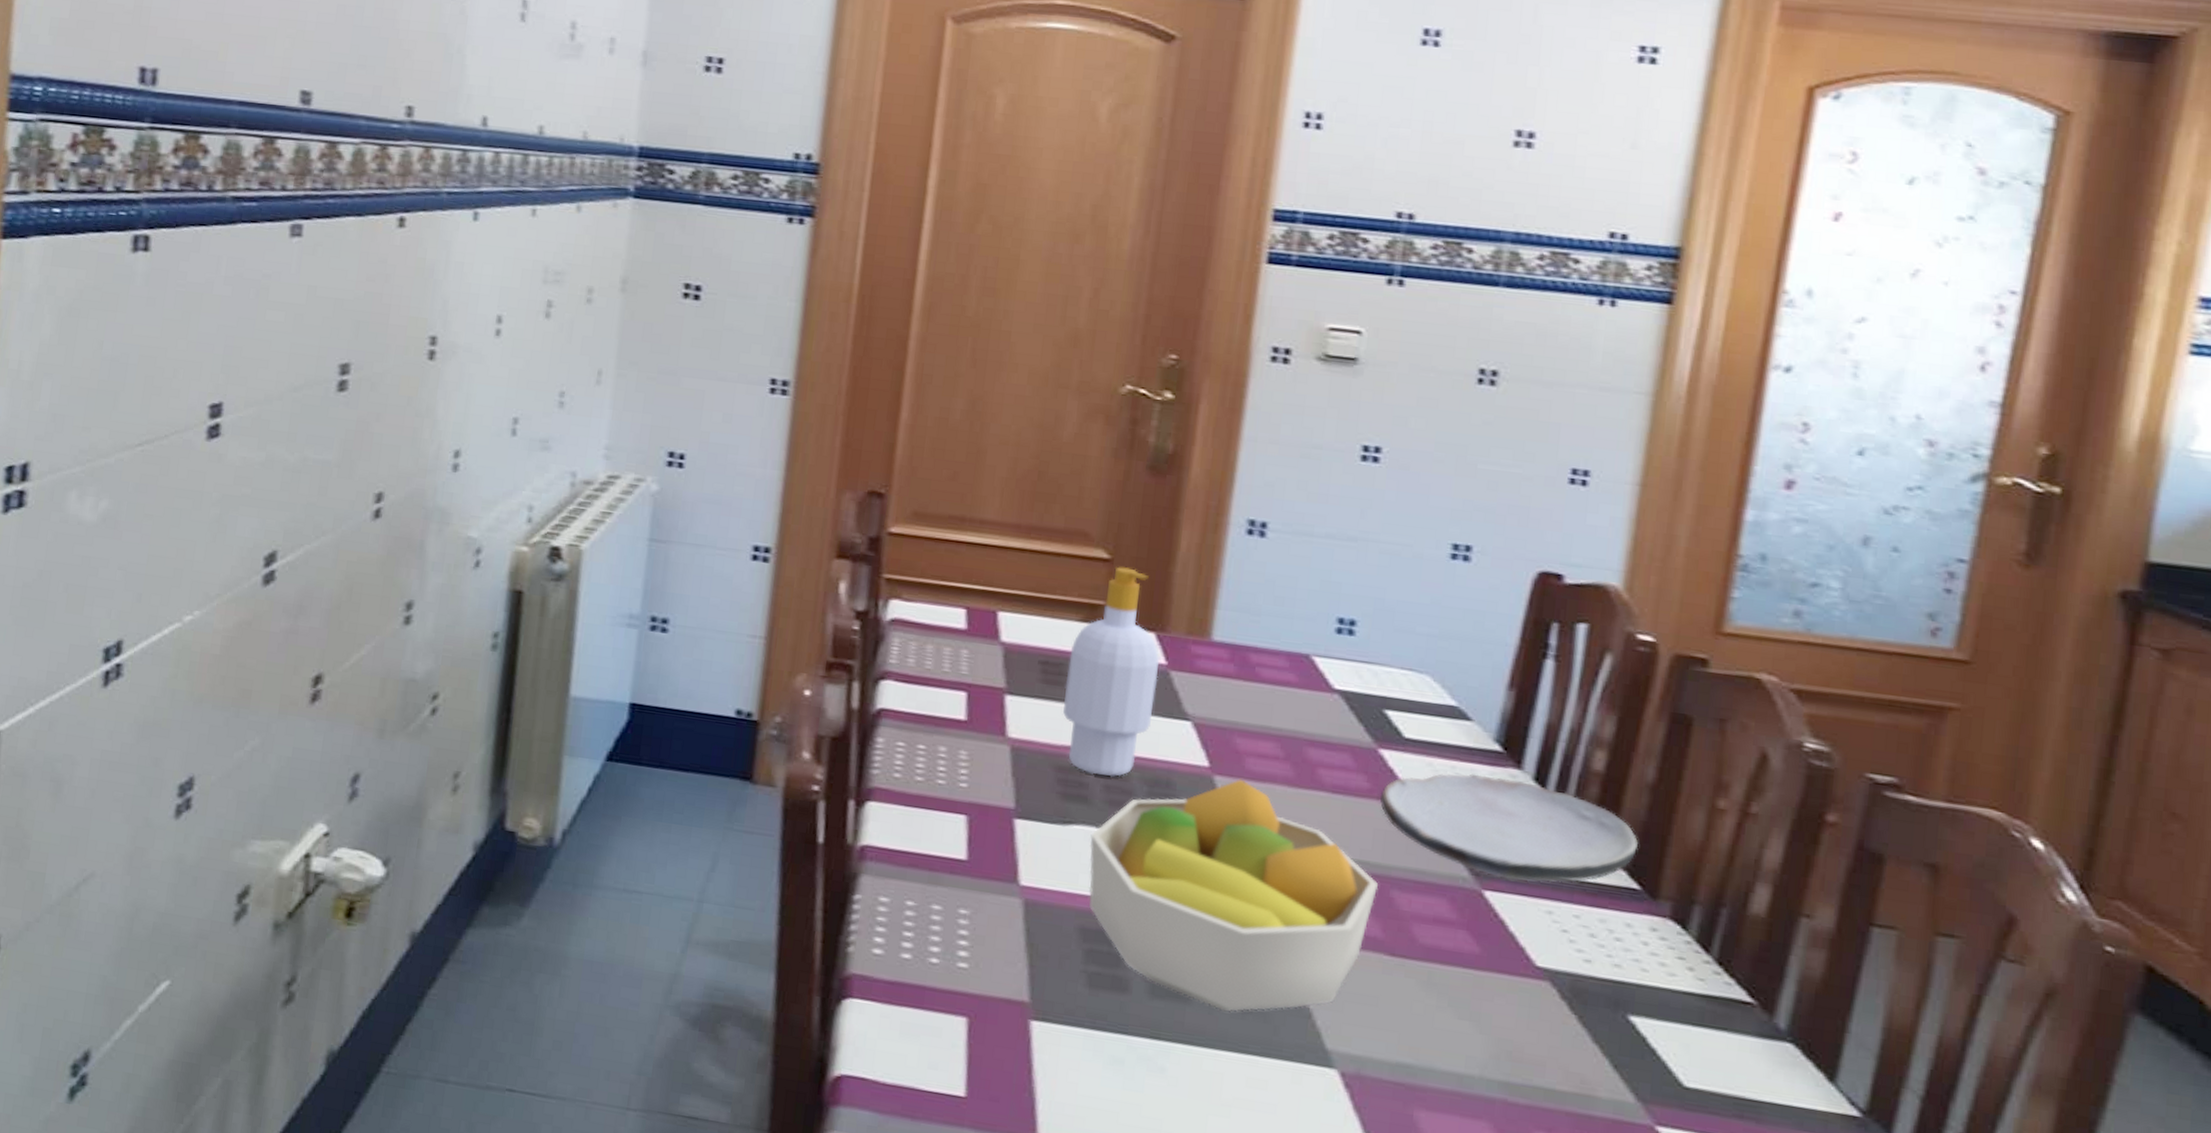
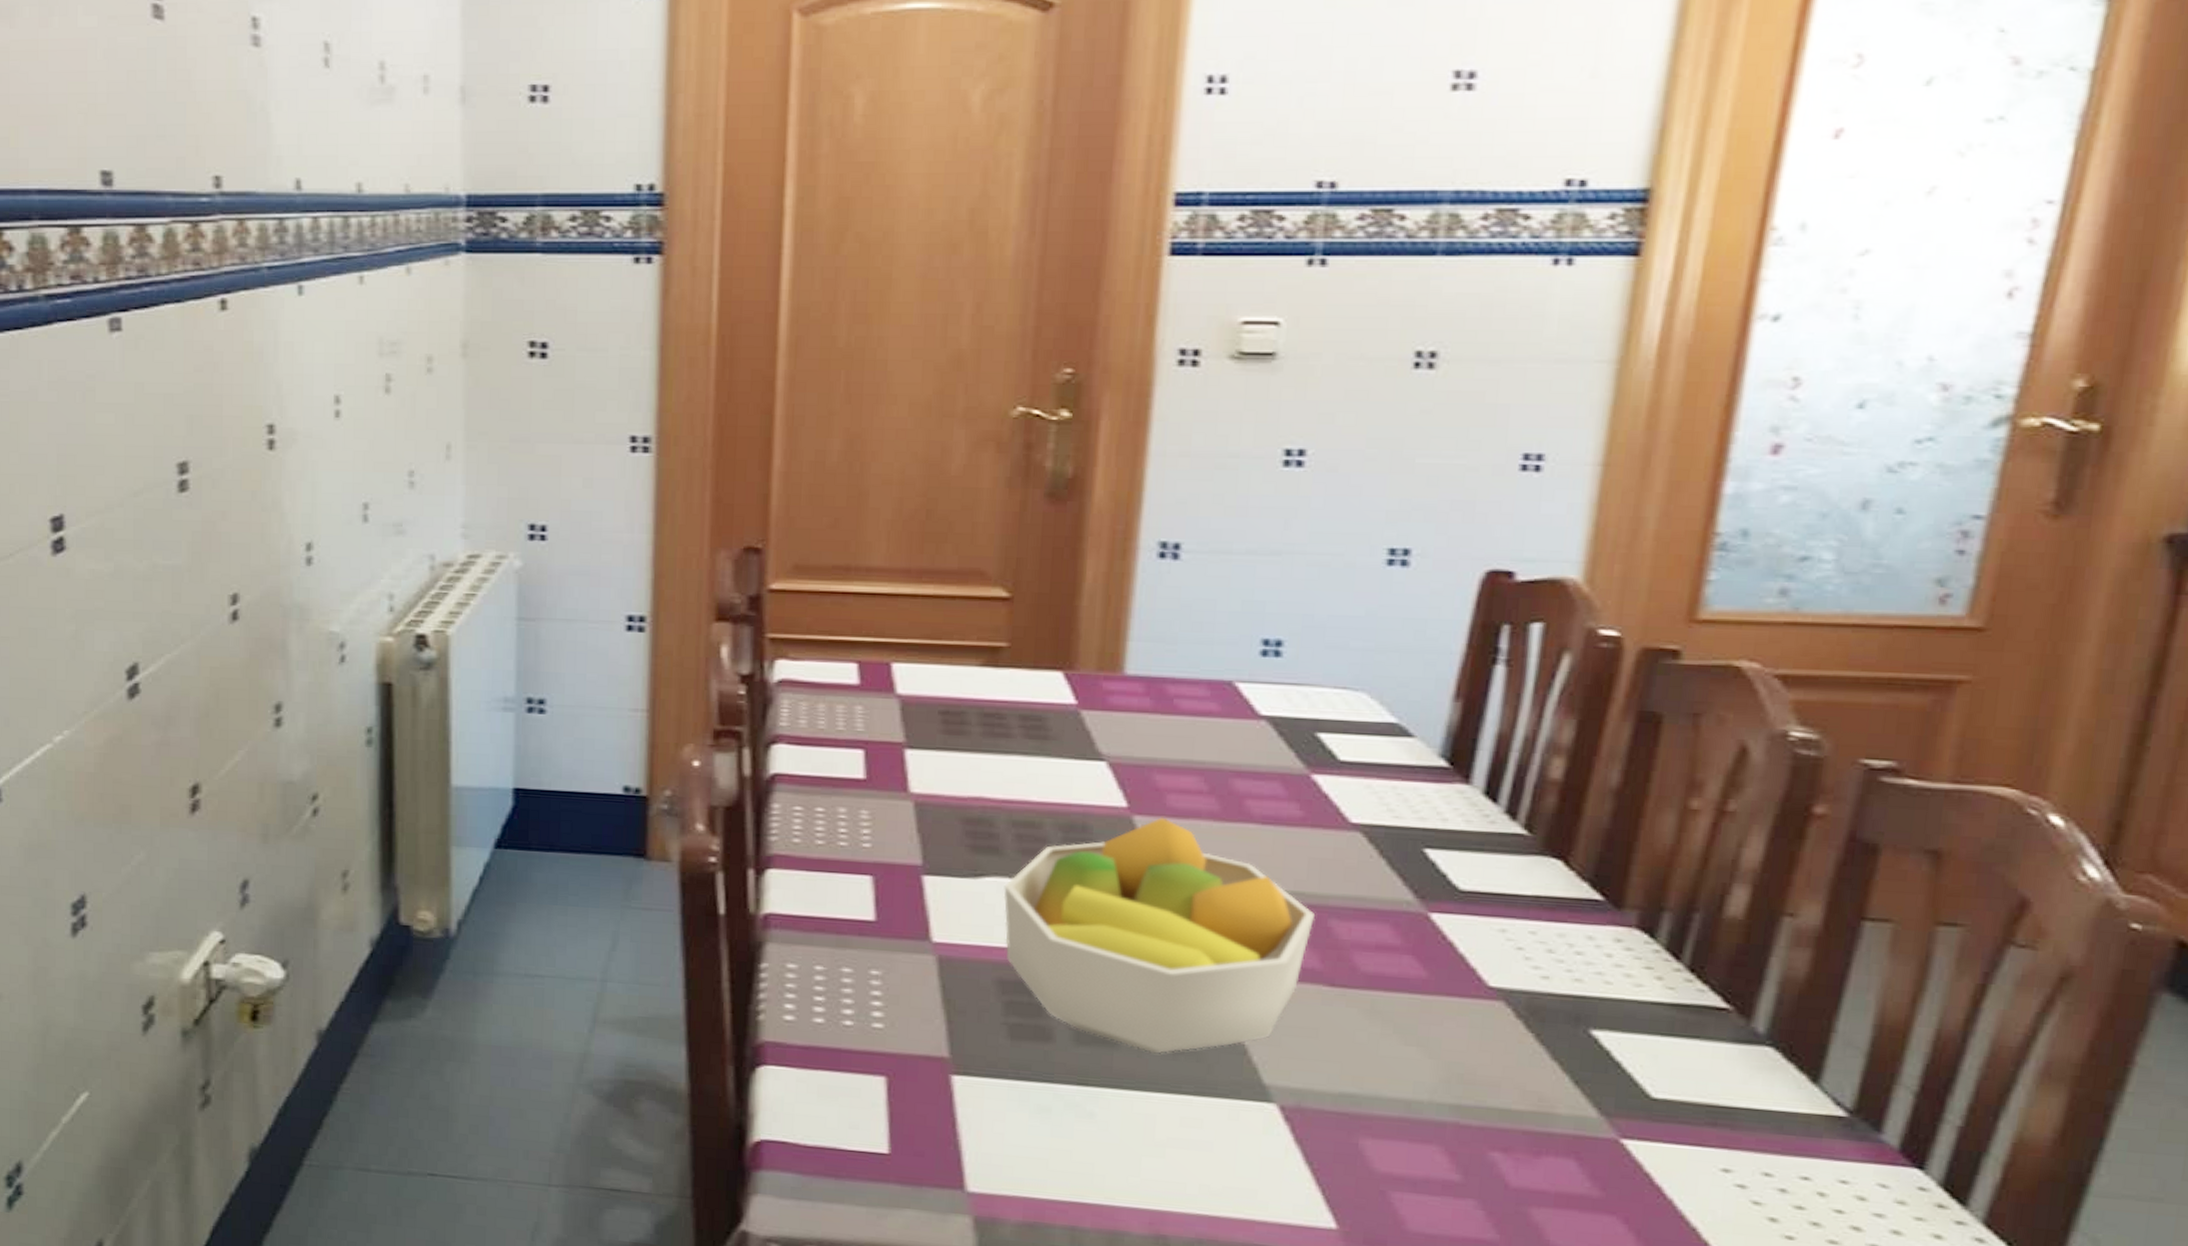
soap bottle: present [1063,566,1159,777] -> none [968,604,1068,826]
plate: present [1380,773,1639,882] -> none [1315,793,1601,900]

